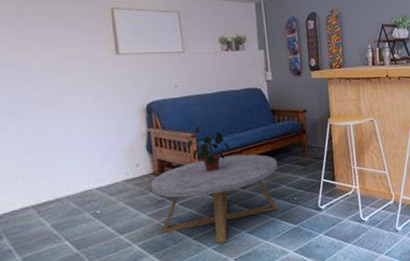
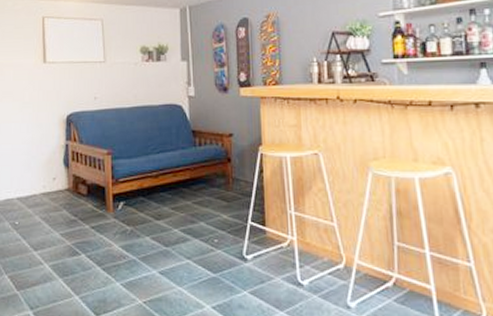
coffee table: present [150,154,278,244] -> none [64,180,197,280]
potted plant: present [187,126,231,172] -> none [102,143,146,195]

